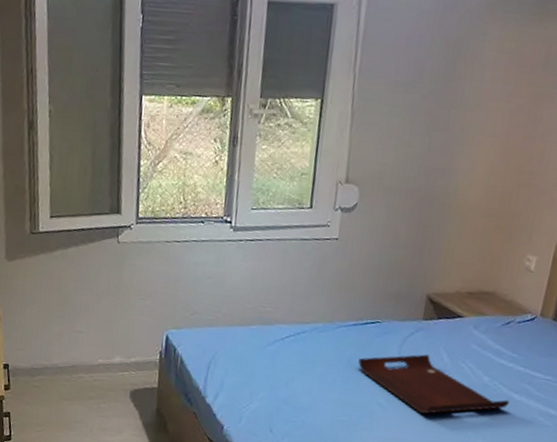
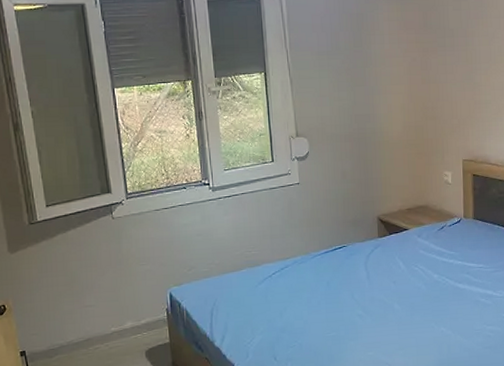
serving tray: present [358,354,510,415] -> none [335,266,457,316]

